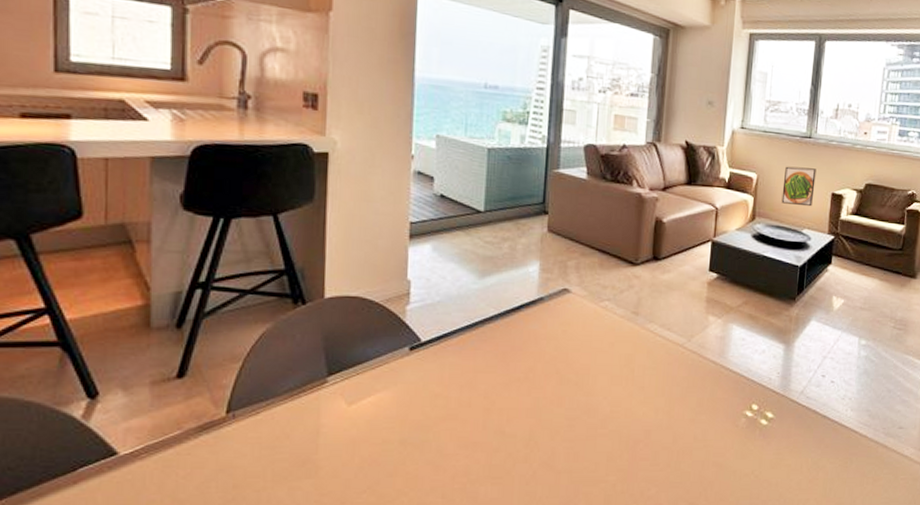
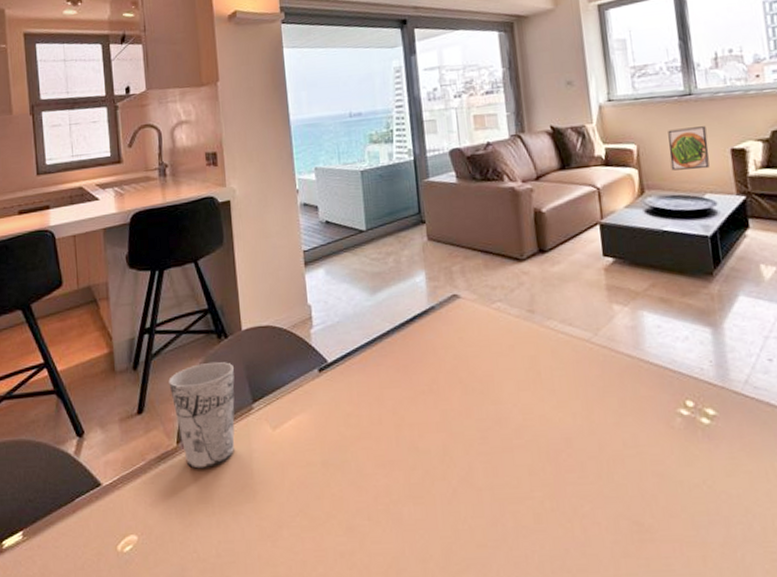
cup: none [223,328,309,441] -> present [168,361,235,469]

